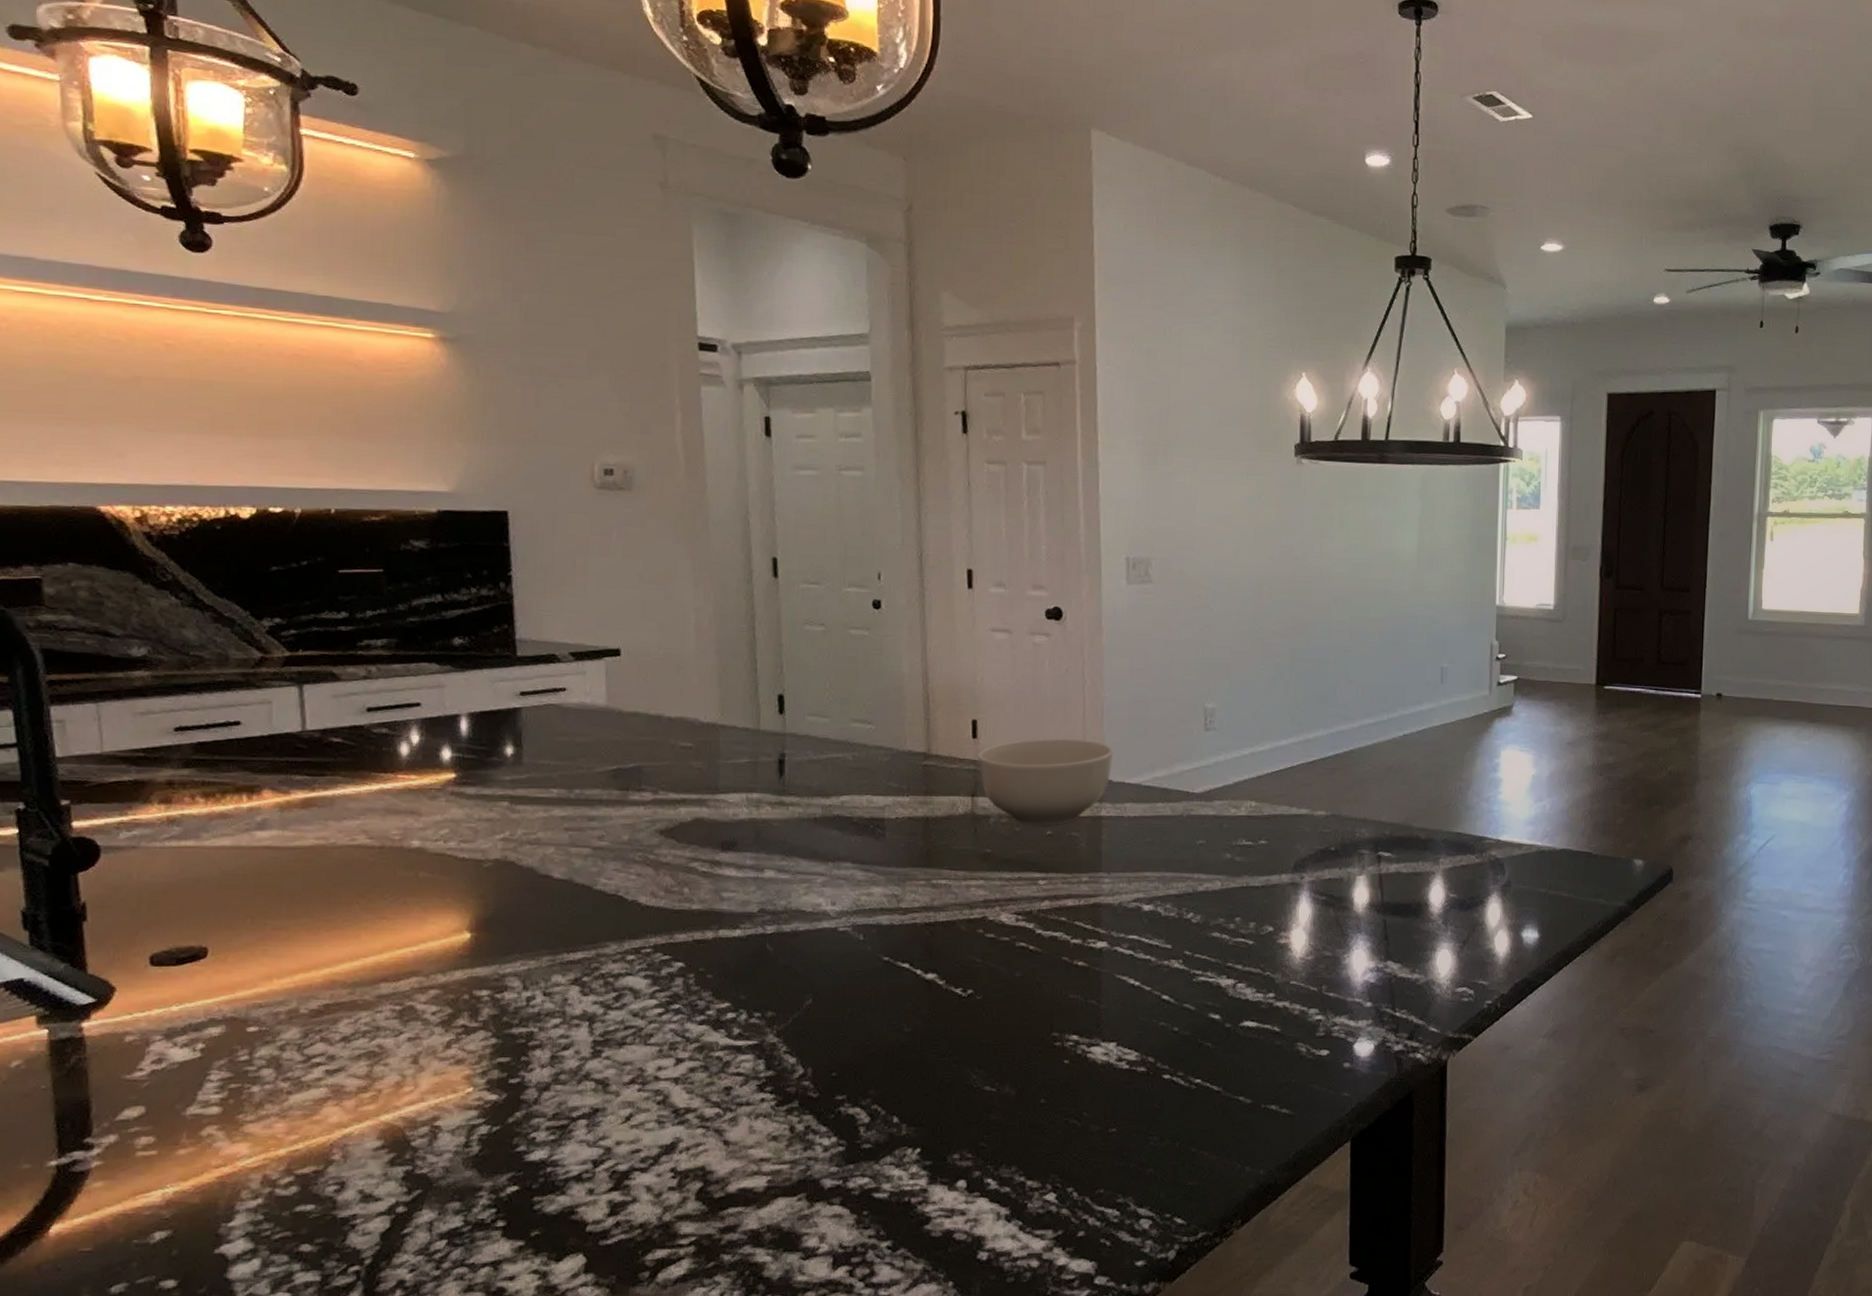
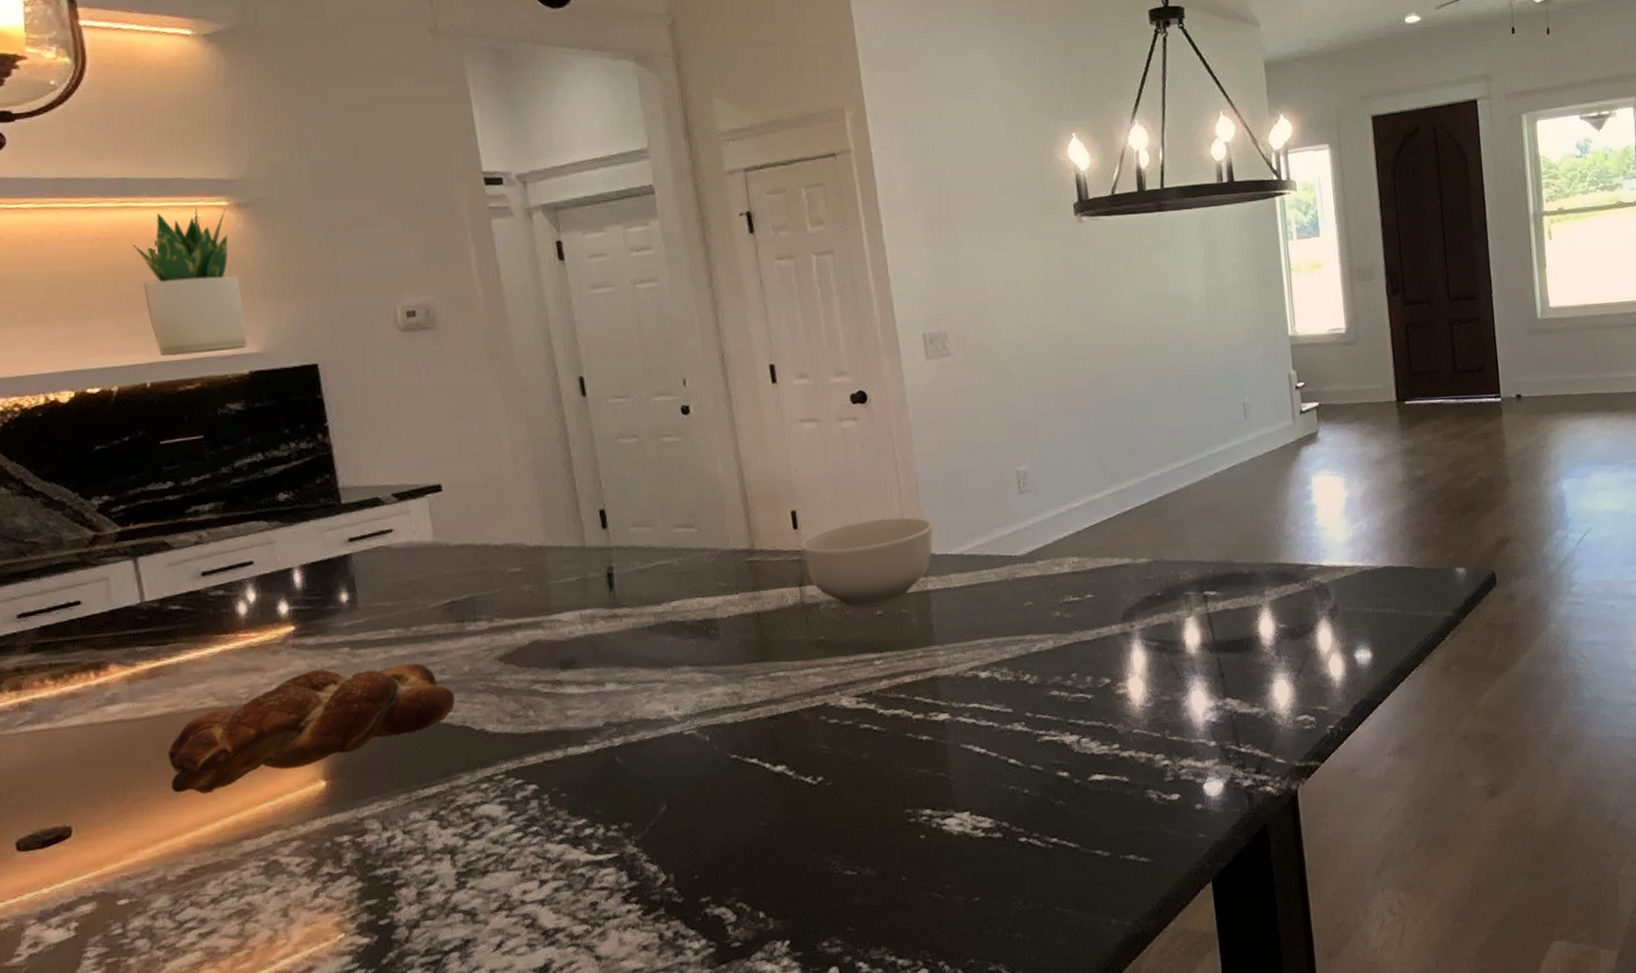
bread loaf: none [313,820,611,932] -> present [168,663,456,794]
planter: none [331,334,439,486] -> present [132,206,247,356]

